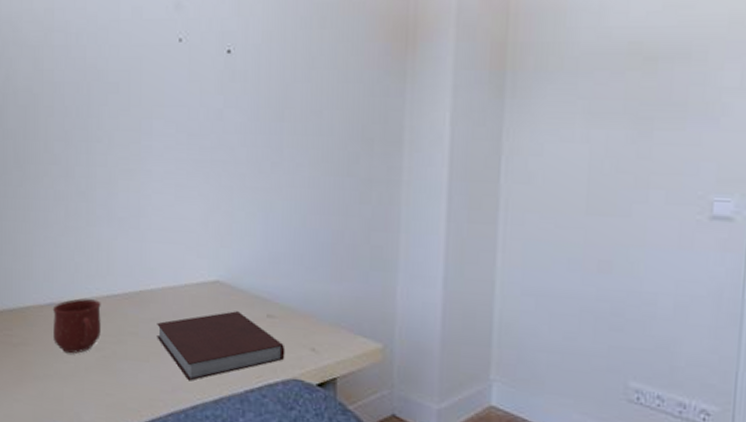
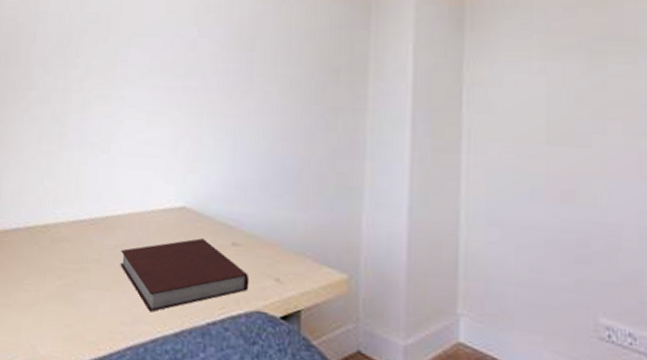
mug: present [52,298,101,354] -> none [15,223,67,282]

